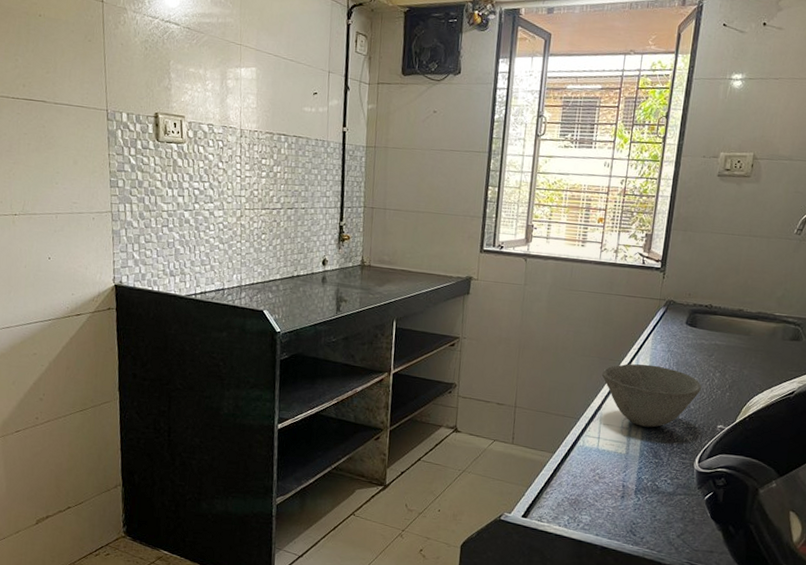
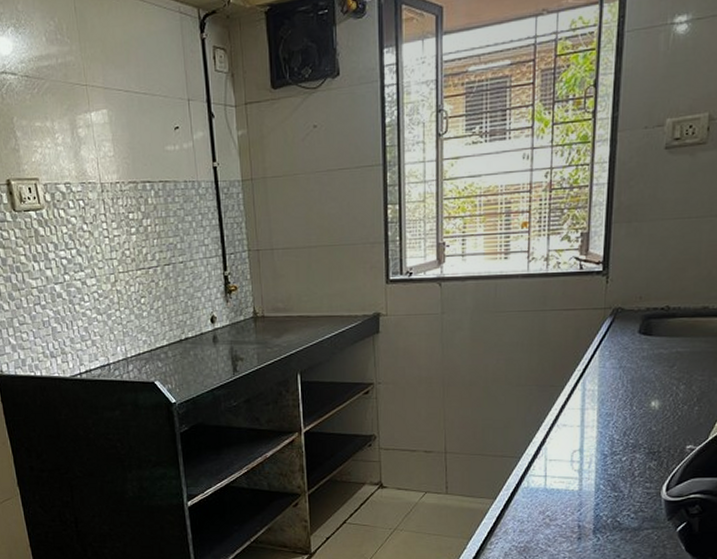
bowl: present [601,363,702,428] -> none [542,386,664,458]

